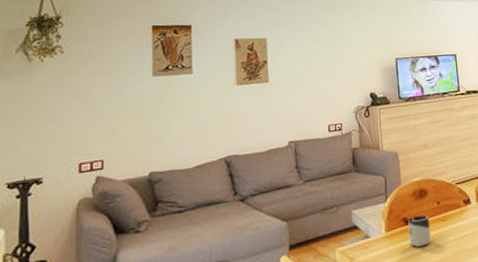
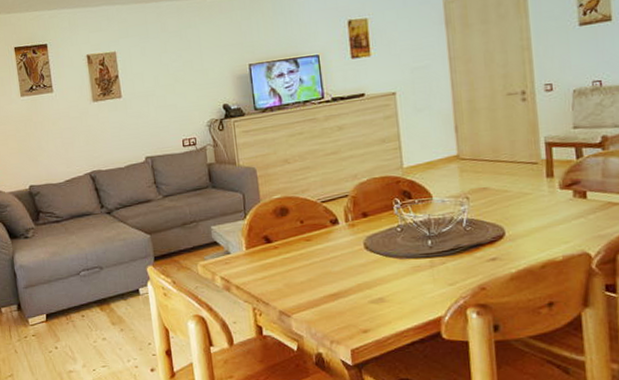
cup: present [408,215,431,247] -> none [269,234,294,266]

